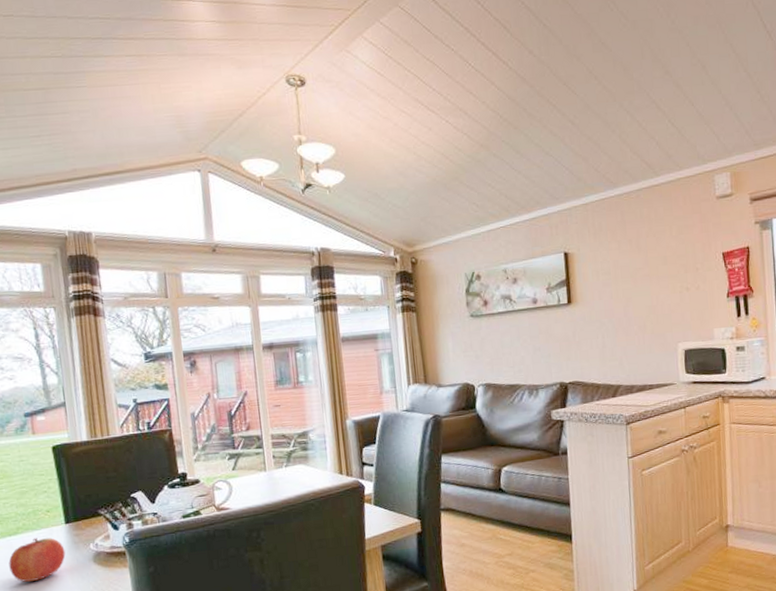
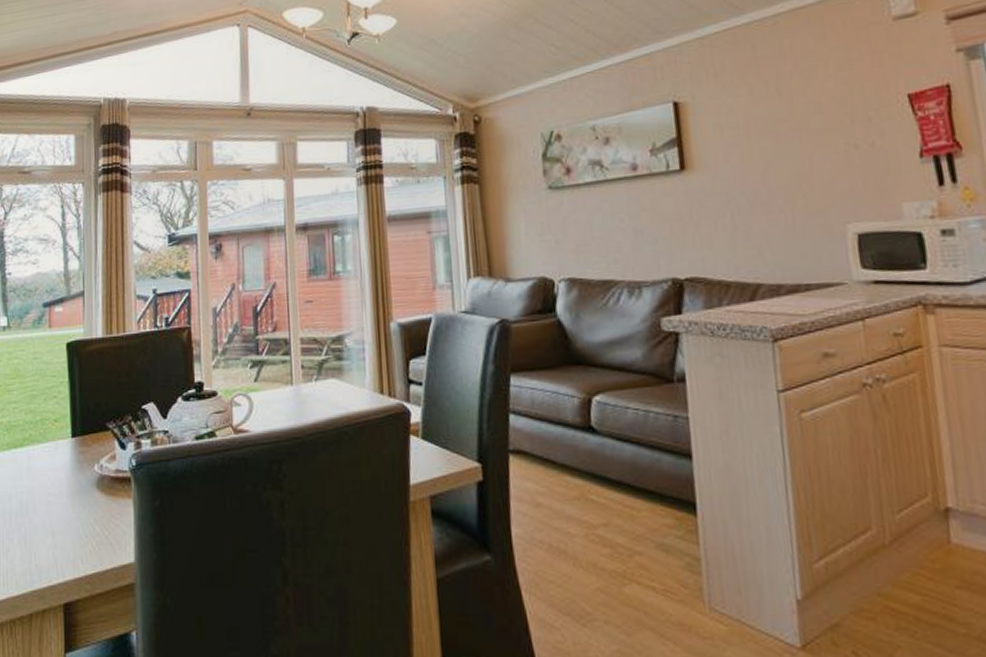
fruit: present [8,538,66,582] -> none [11,452,69,506]

